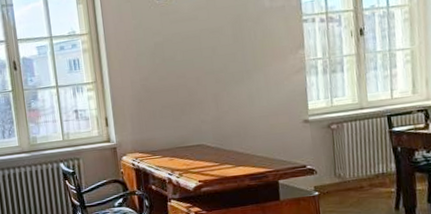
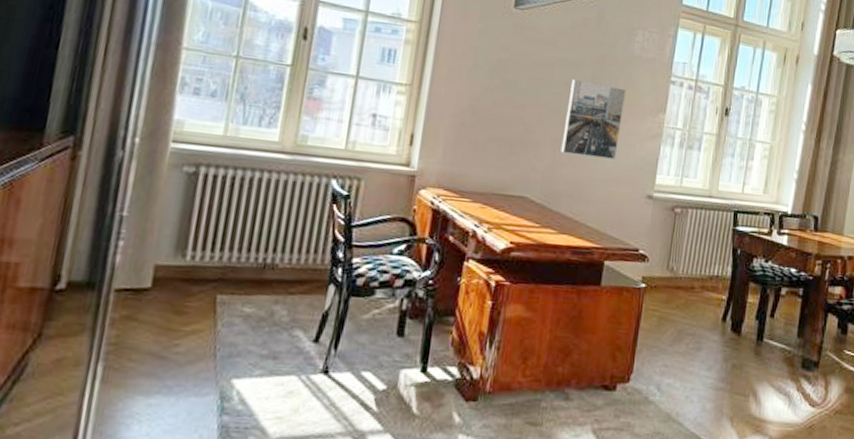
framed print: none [217,38,269,104] -> present [561,78,627,160]

